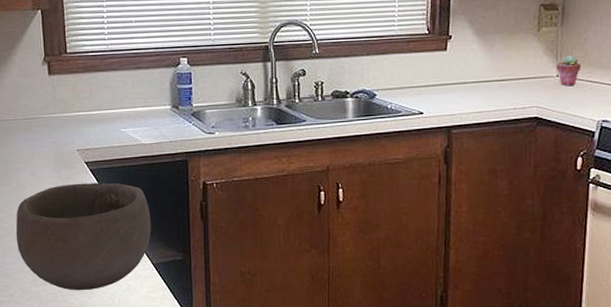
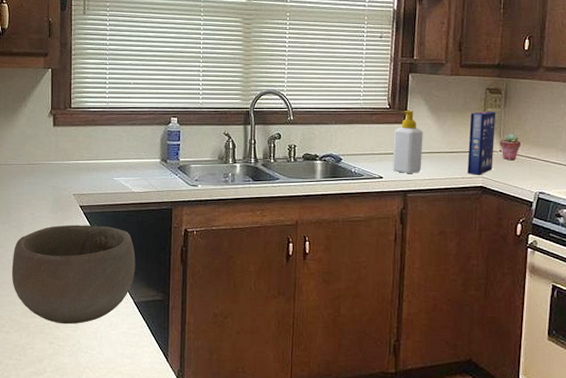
soap bottle: none [433,35,468,108] -> present [392,111,423,174]
cereal box: none [520,31,552,105] -> present [467,111,496,175]

